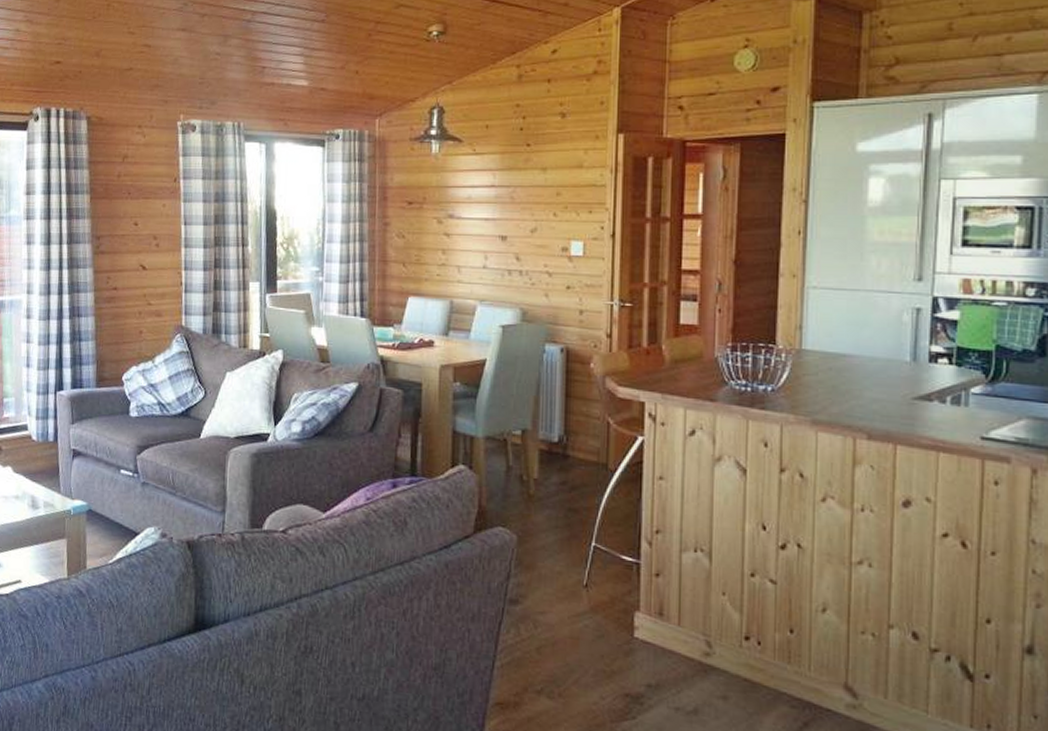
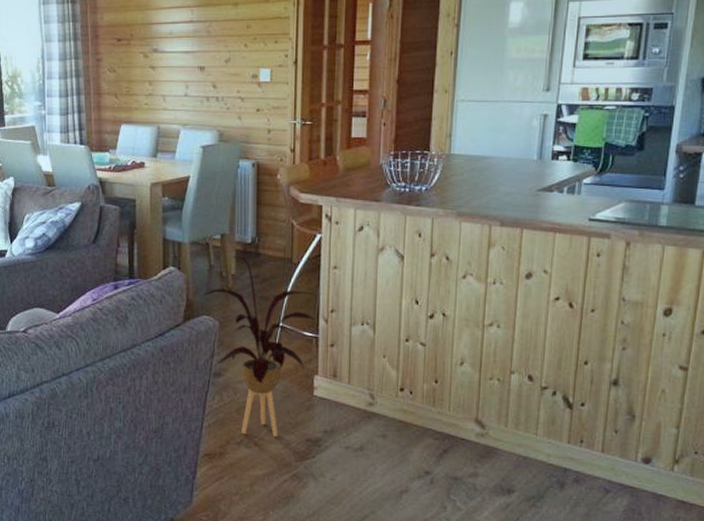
house plant: none [498,456,636,687] -> present [203,256,315,437]

